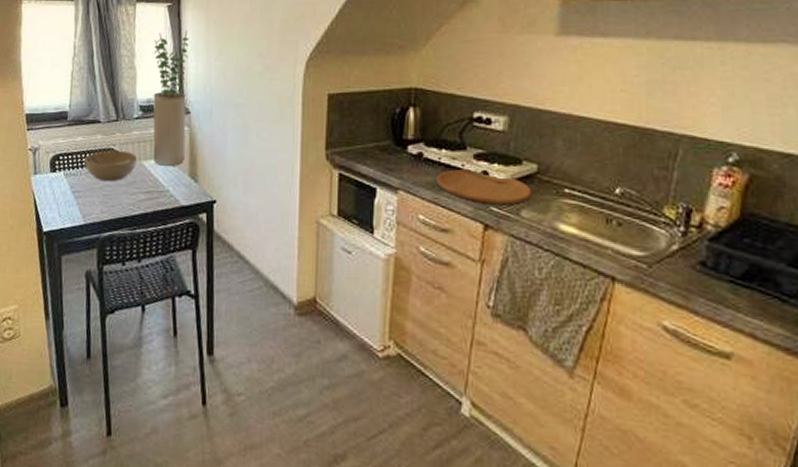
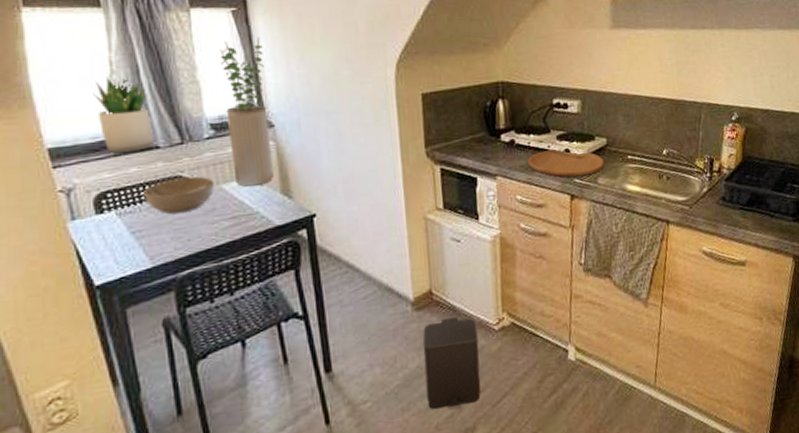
planter: none [60,58,98,124] -> present [93,76,155,153]
pedal bin: none [299,330,360,430] -> present [422,317,481,410]

